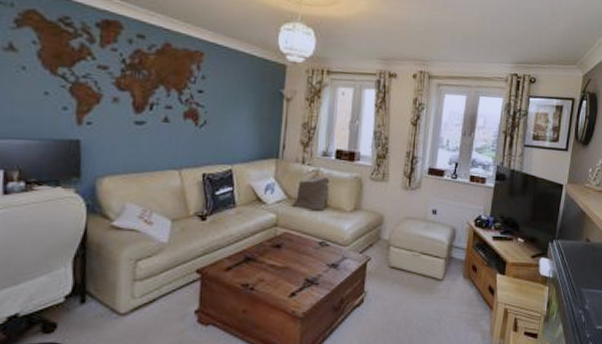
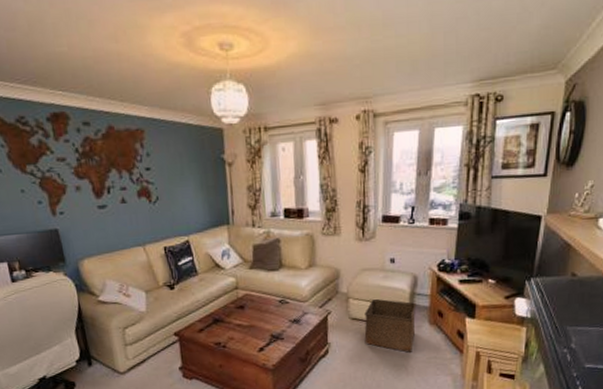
storage bin: none [401,248,453,306] -> present [364,298,417,353]

